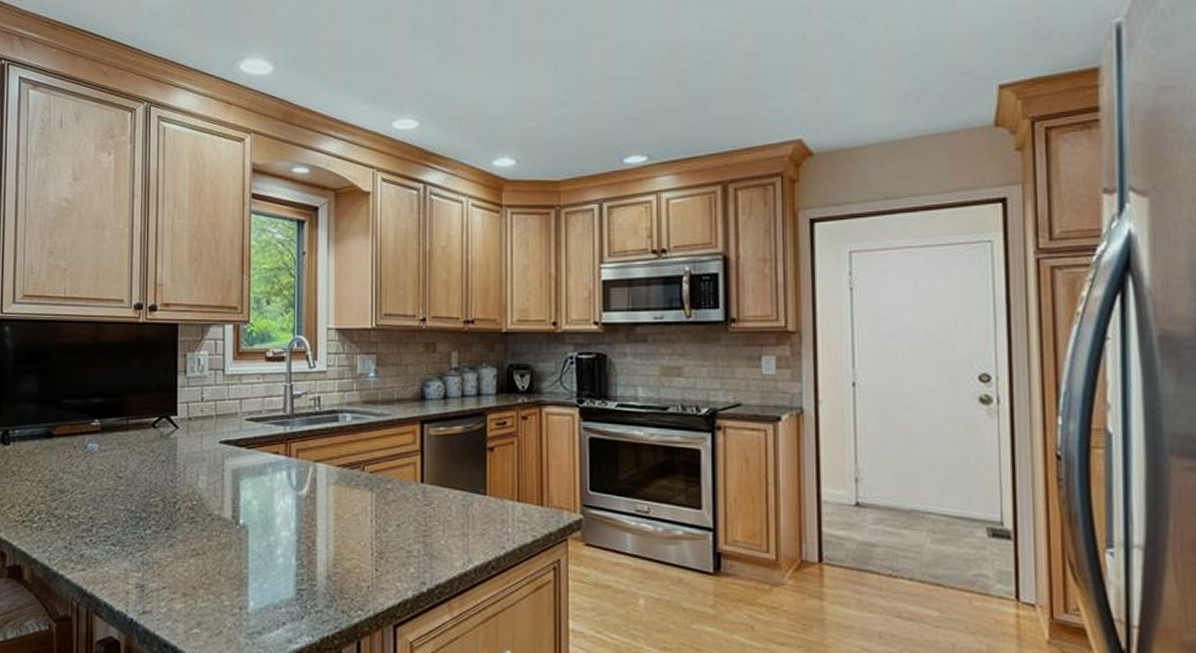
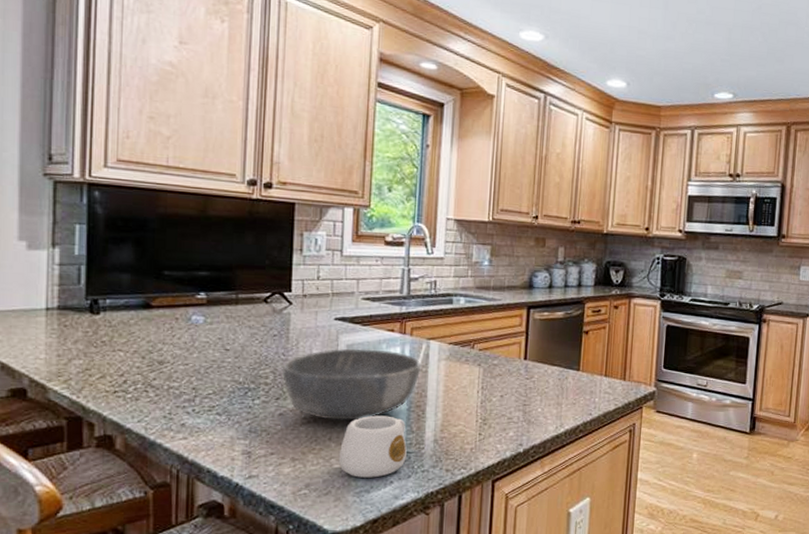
bowl: none [172,473,309,553] -> present [283,349,421,421]
mug: none [228,547,298,618] -> present [338,415,407,478]

